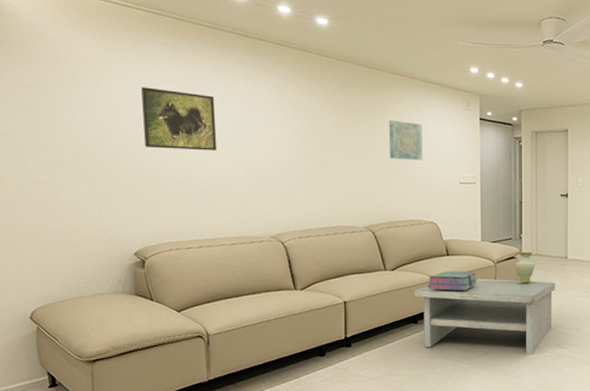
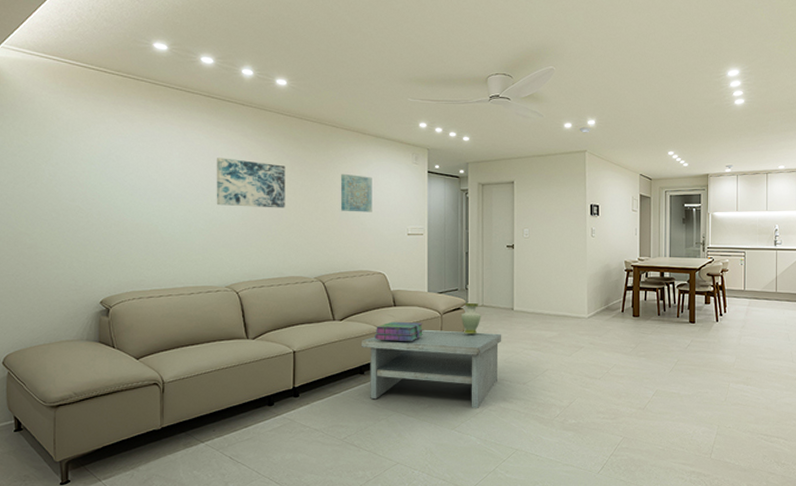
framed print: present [141,87,218,151] -> none [116,146,181,204]
wall art: none [253,101,331,156] -> present [216,158,286,208]

